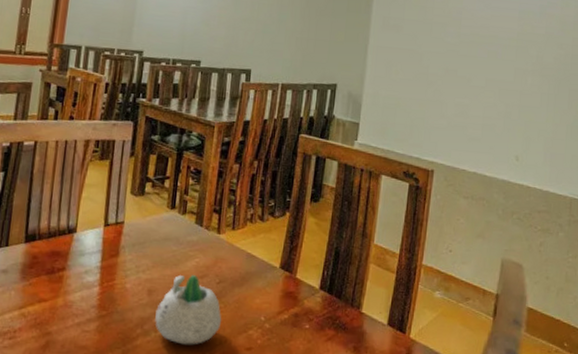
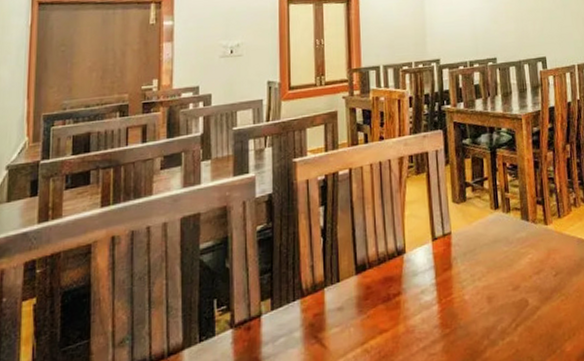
succulent planter: present [155,275,222,345] -> none [499,272,567,348]

